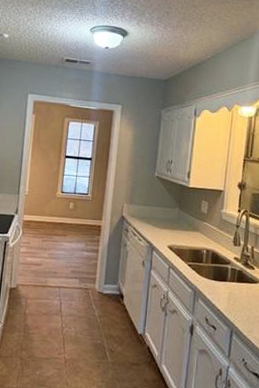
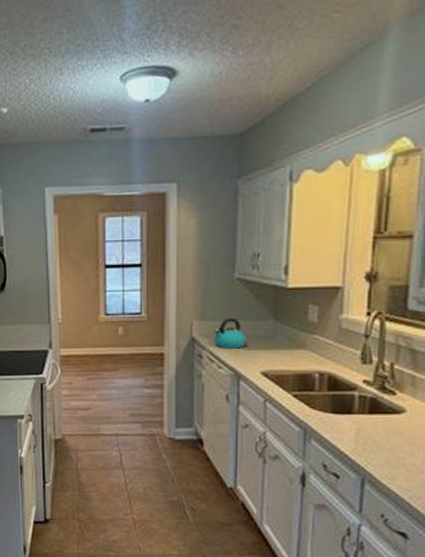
kettle: none [137,203,160,227] -> present [213,317,247,349]

